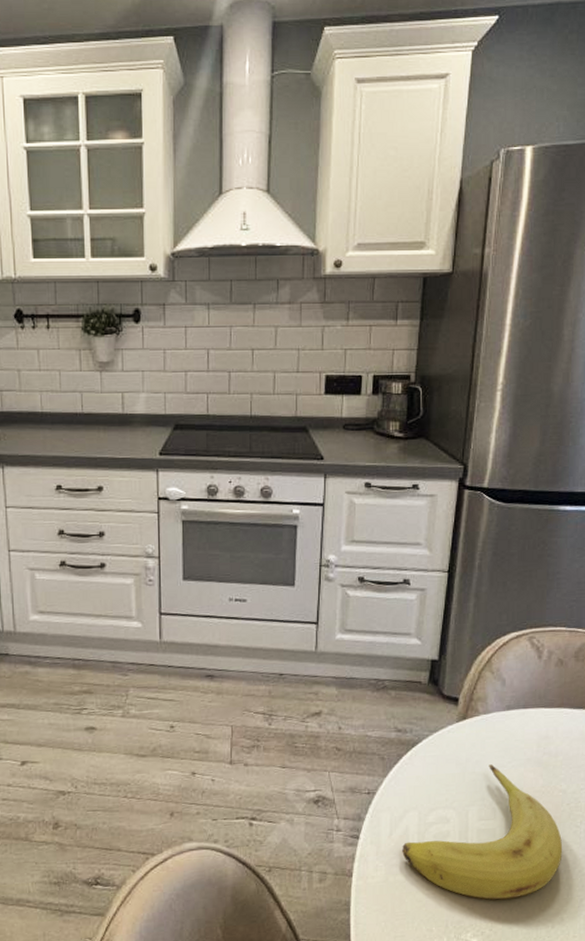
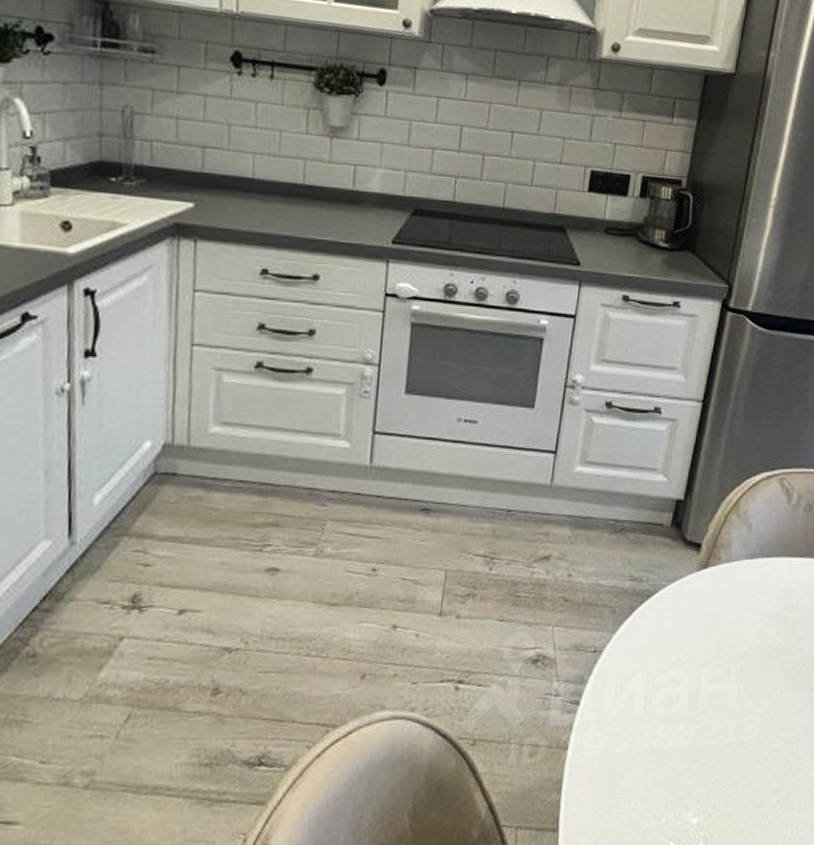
fruit: present [402,764,562,900] -> none [625,619,795,773]

